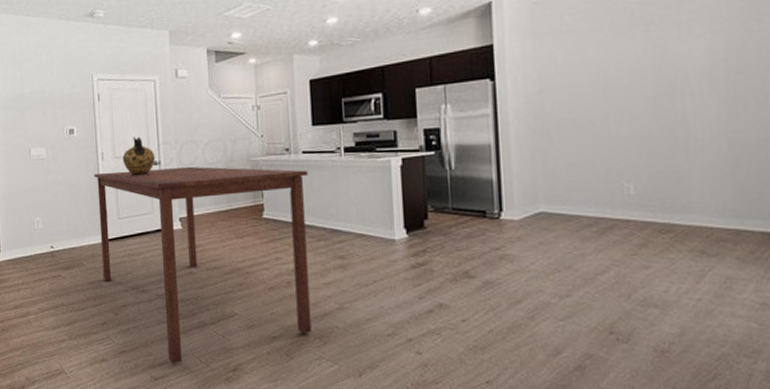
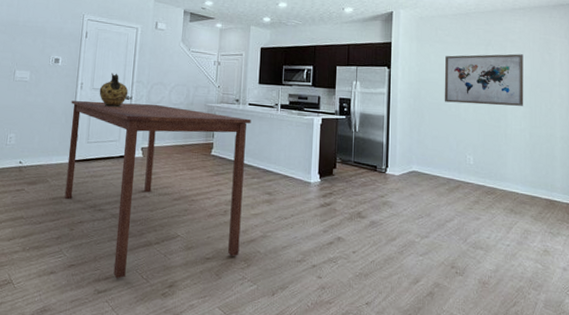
wall art: none [579,28,716,115] -> present [444,54,524,106]

